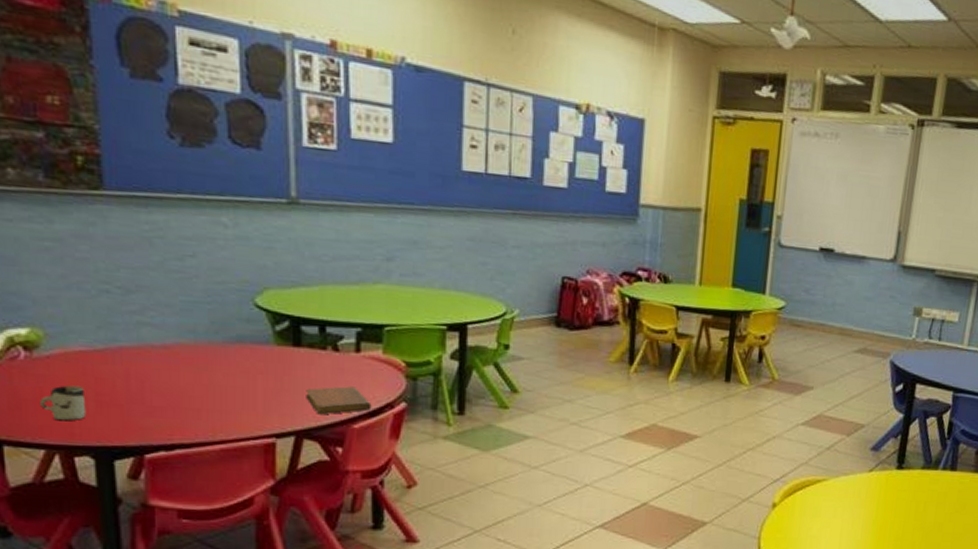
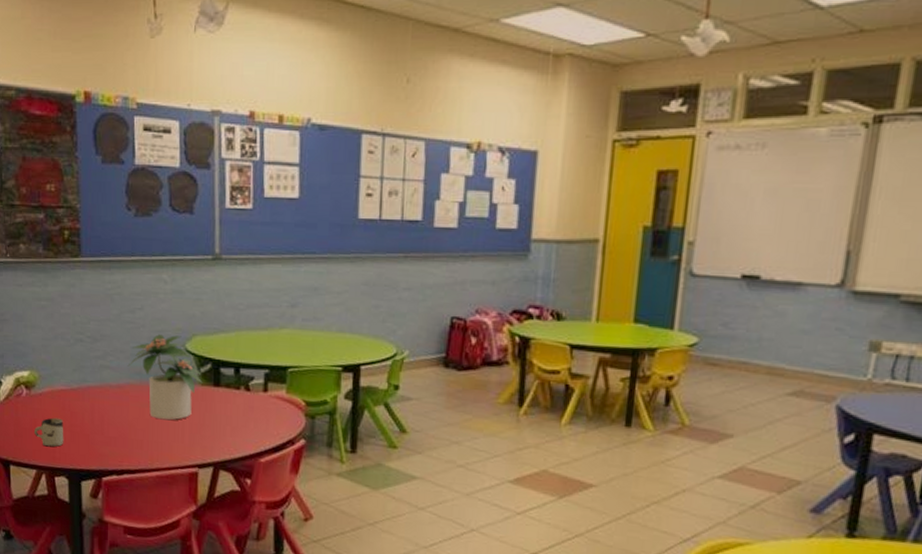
potted plant: none [176,286,279,386] -> present [127,334,203,421]
notebook: present [306,386,372,415] -> none [222,423,276,449]

